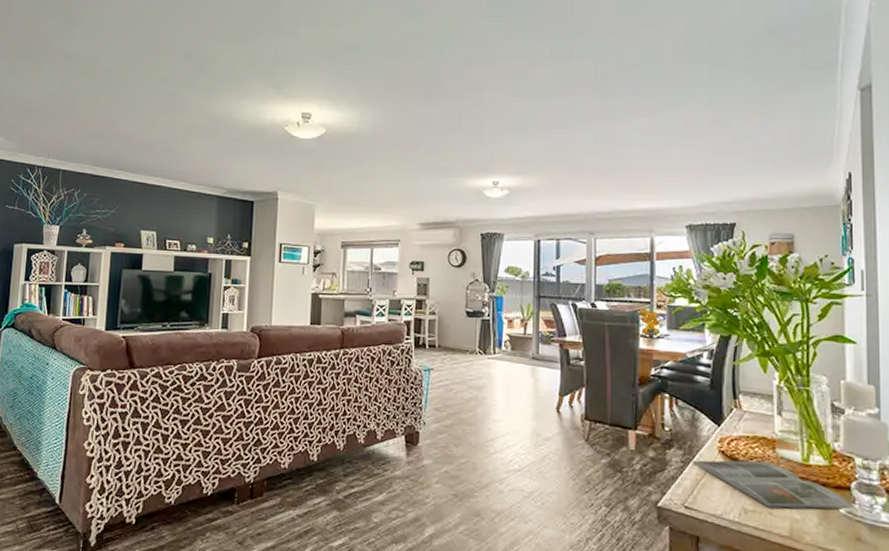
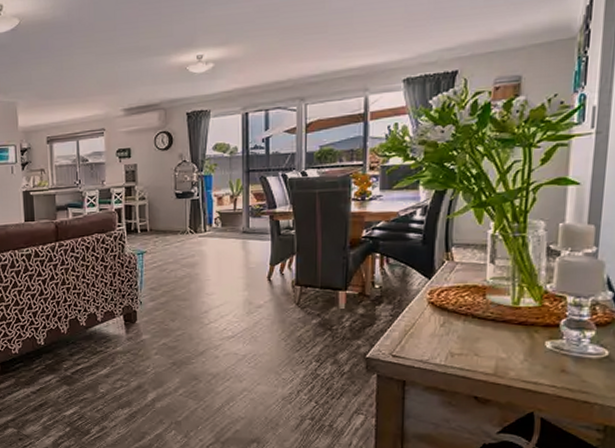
magazine: present [691,460,855,510] -> none [400,308,563,349]

